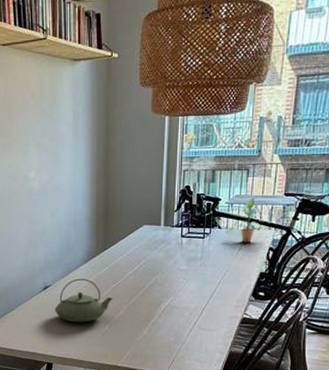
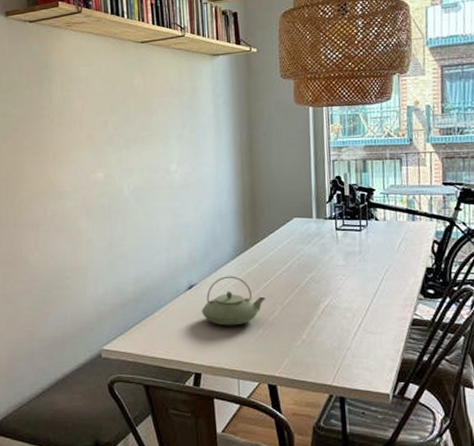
potted plant: present [225,198,263,242] -> none [383,188,424,235]

